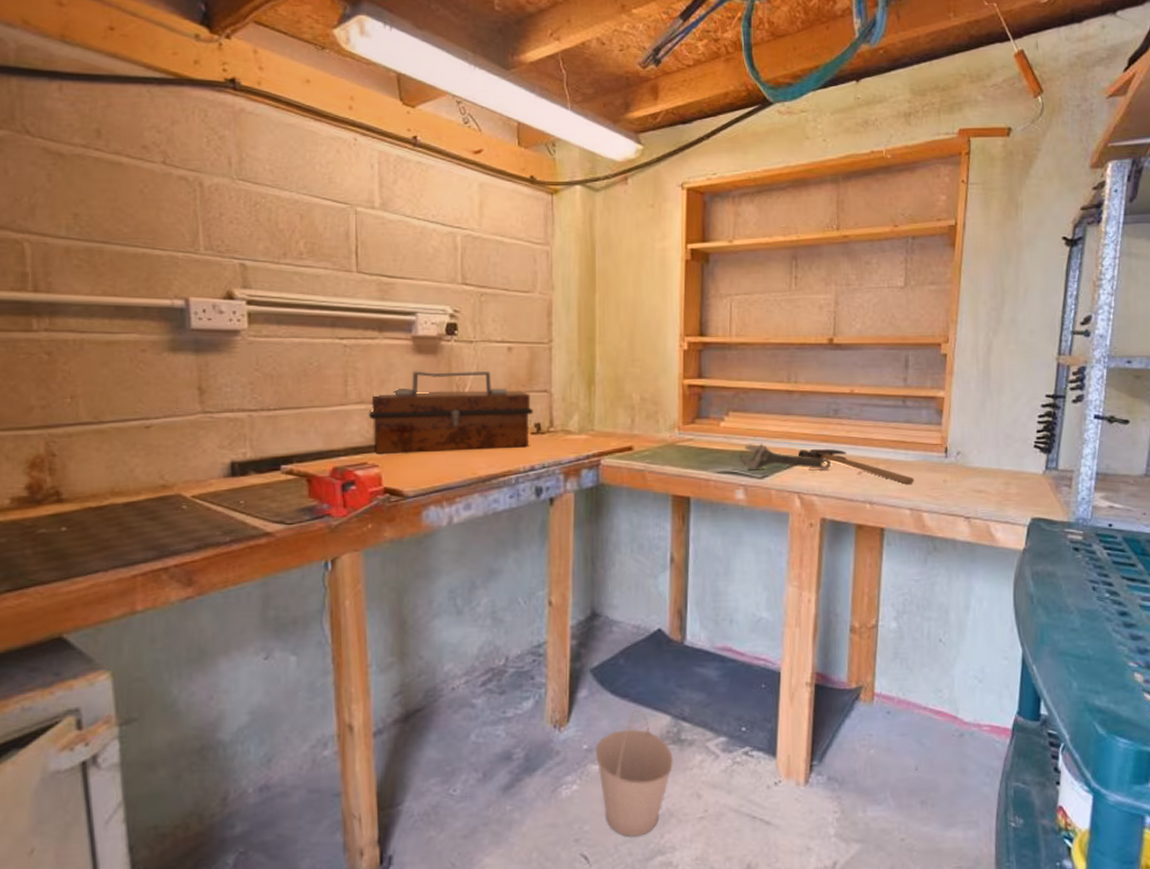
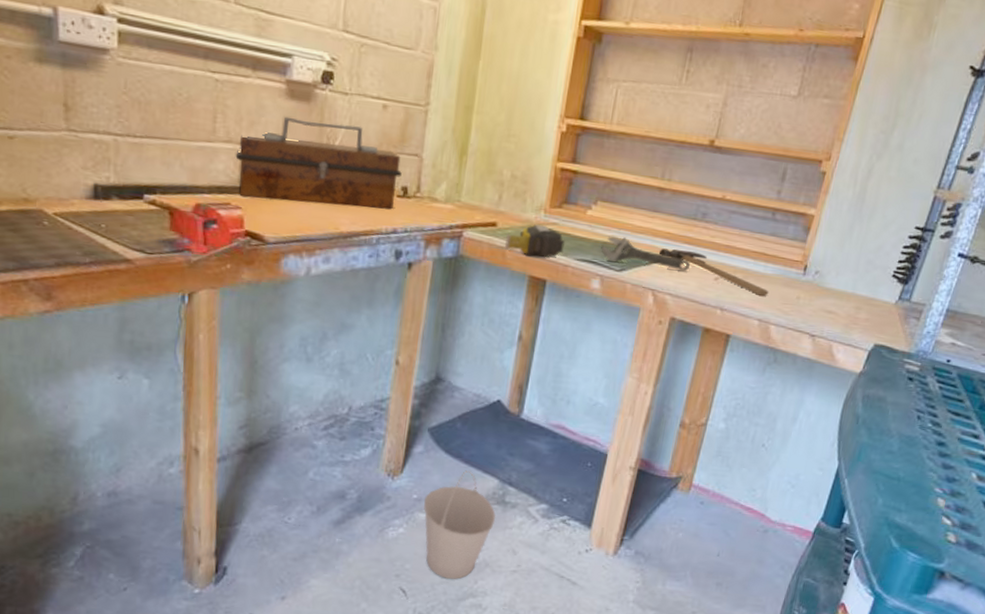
tape measure: none [644,443,704,476] -> present [505,224,566,257]

